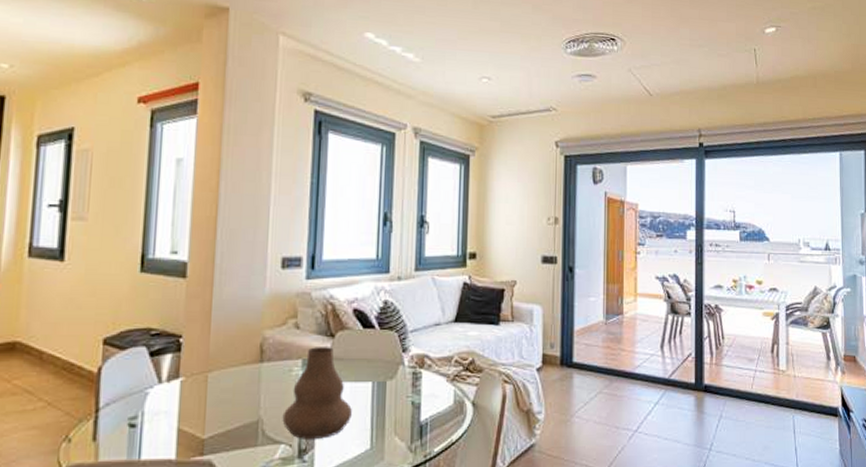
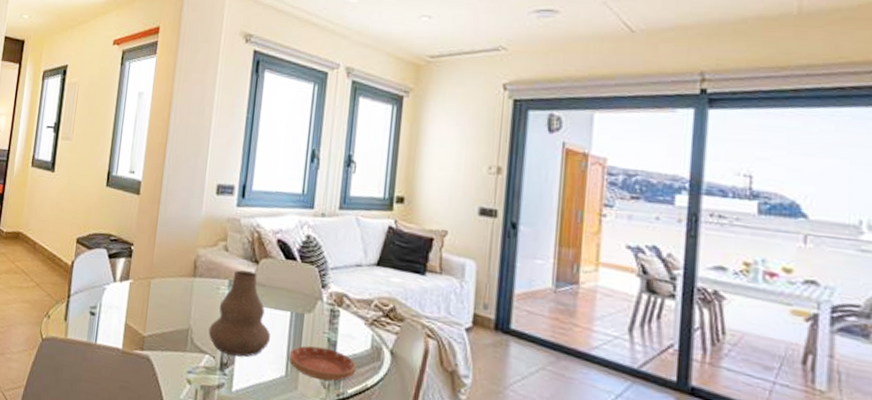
saucer: none [373,412,441,445] -> present [288,345,356,382]

